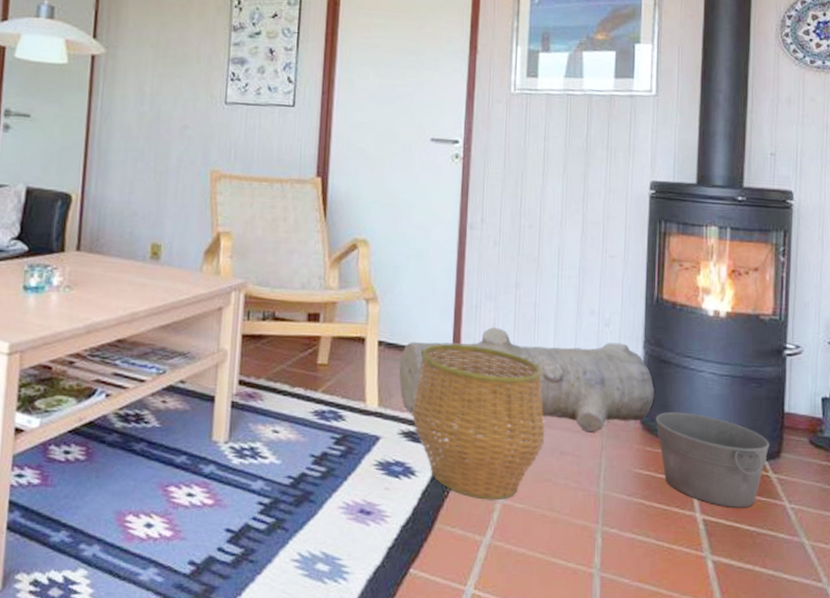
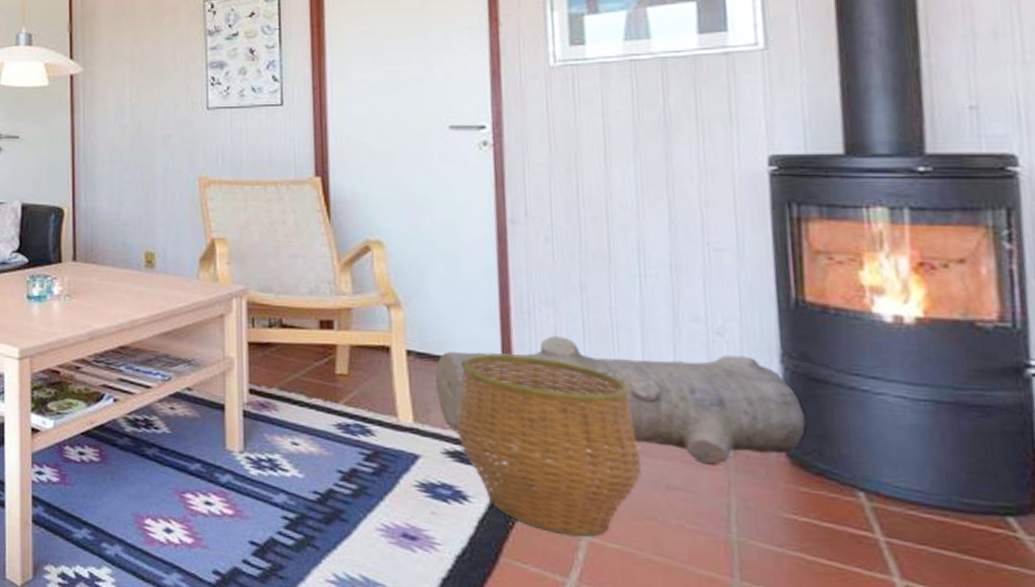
pan: present [656,411,770,509] -> none [811,444,1016,578]

